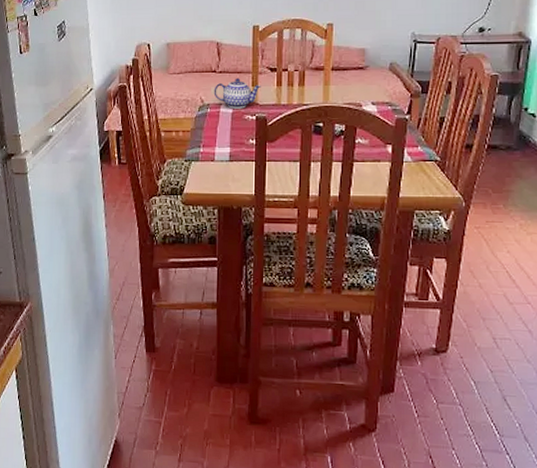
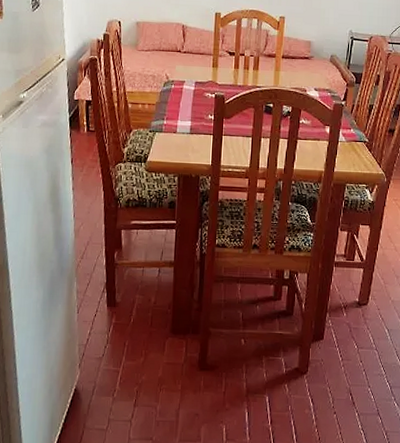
teapot: present [213,78,261,109] -> none [178,59,221,87]

